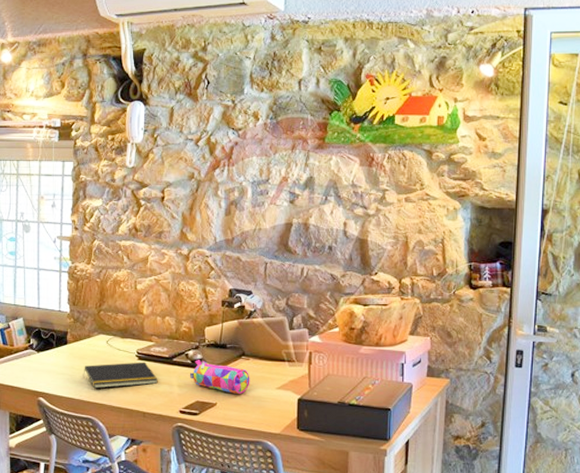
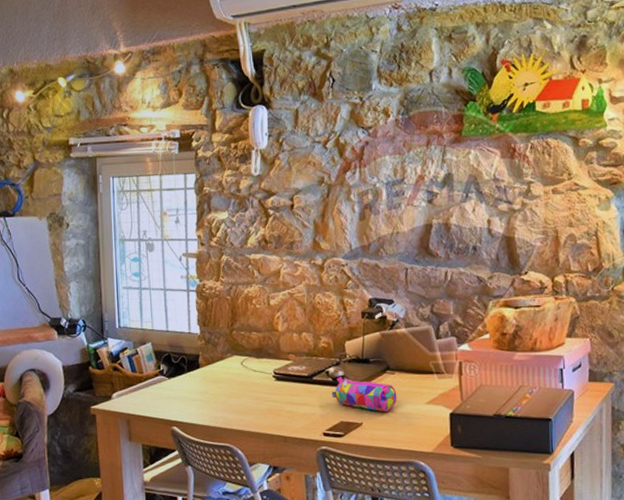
notepad: present [83,362,158,389] -> none [218,382,298,414]

